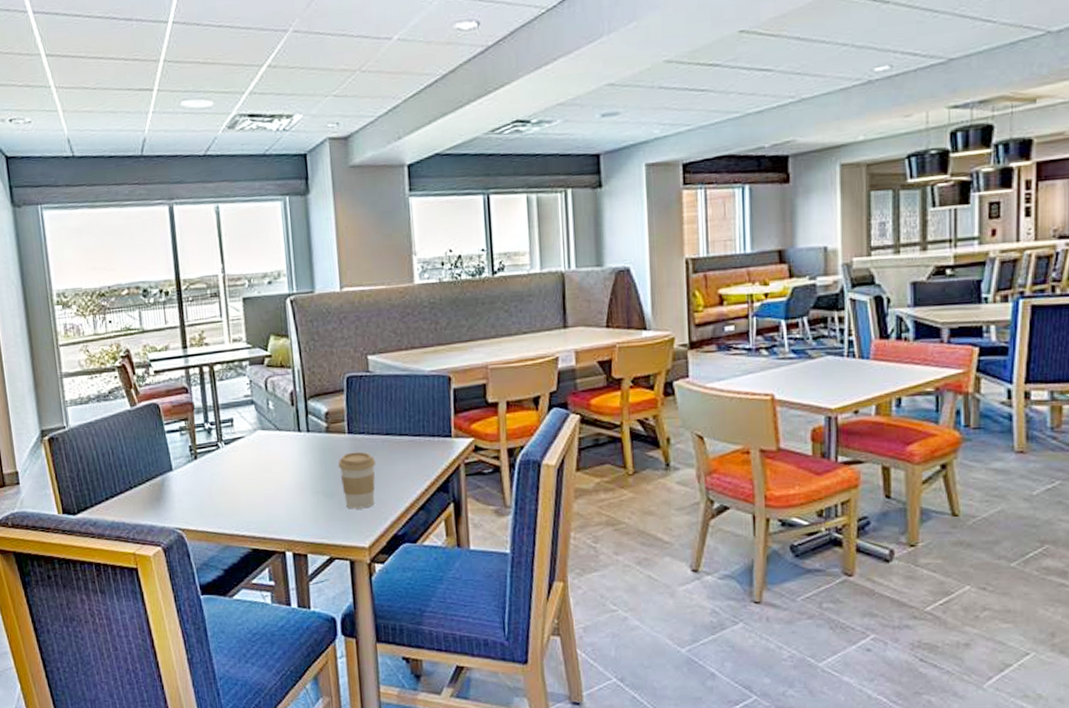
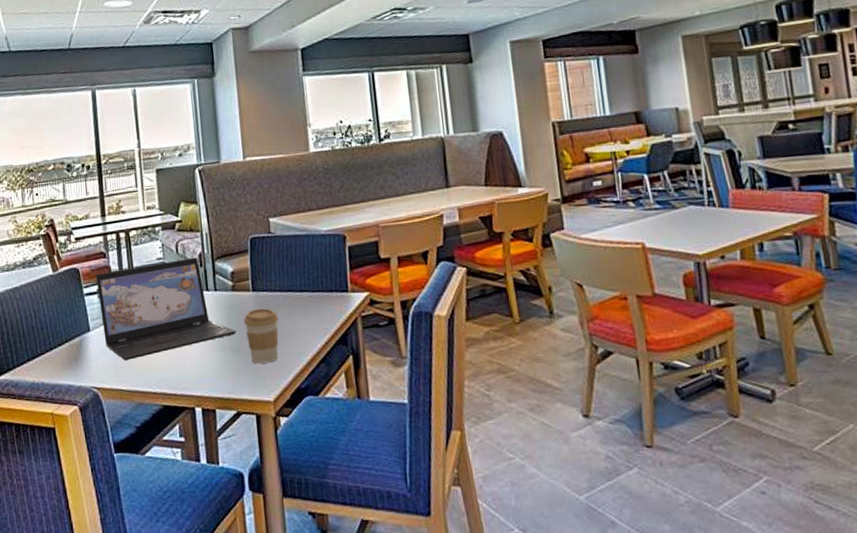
laptop: none [177,395,331,502] -> present [95,257,237,360]

